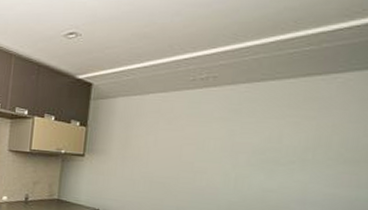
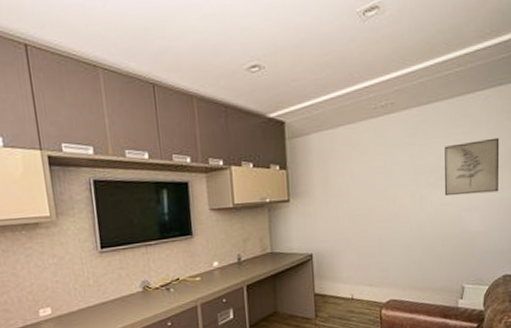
wall art: none [269,127,360,189] -> present [444,137,500,196]

